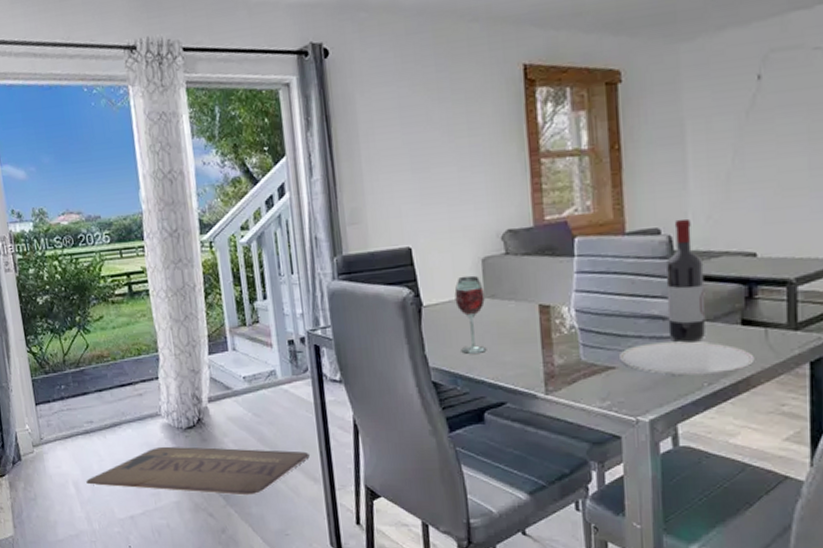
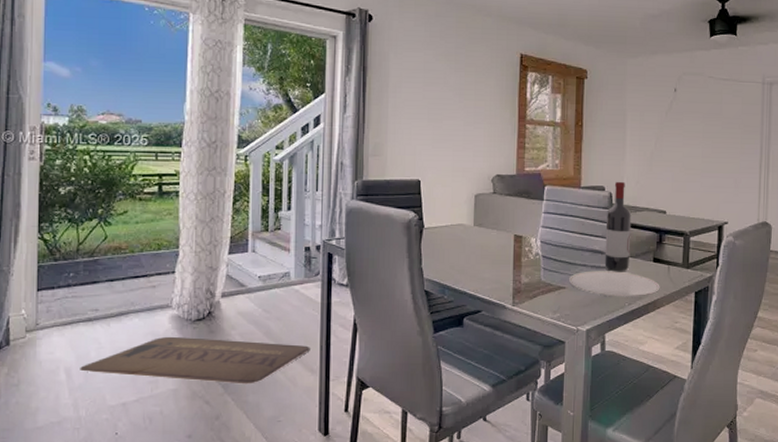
wineglass: present [454,275,487,354] -> none [450,207,474,269]

